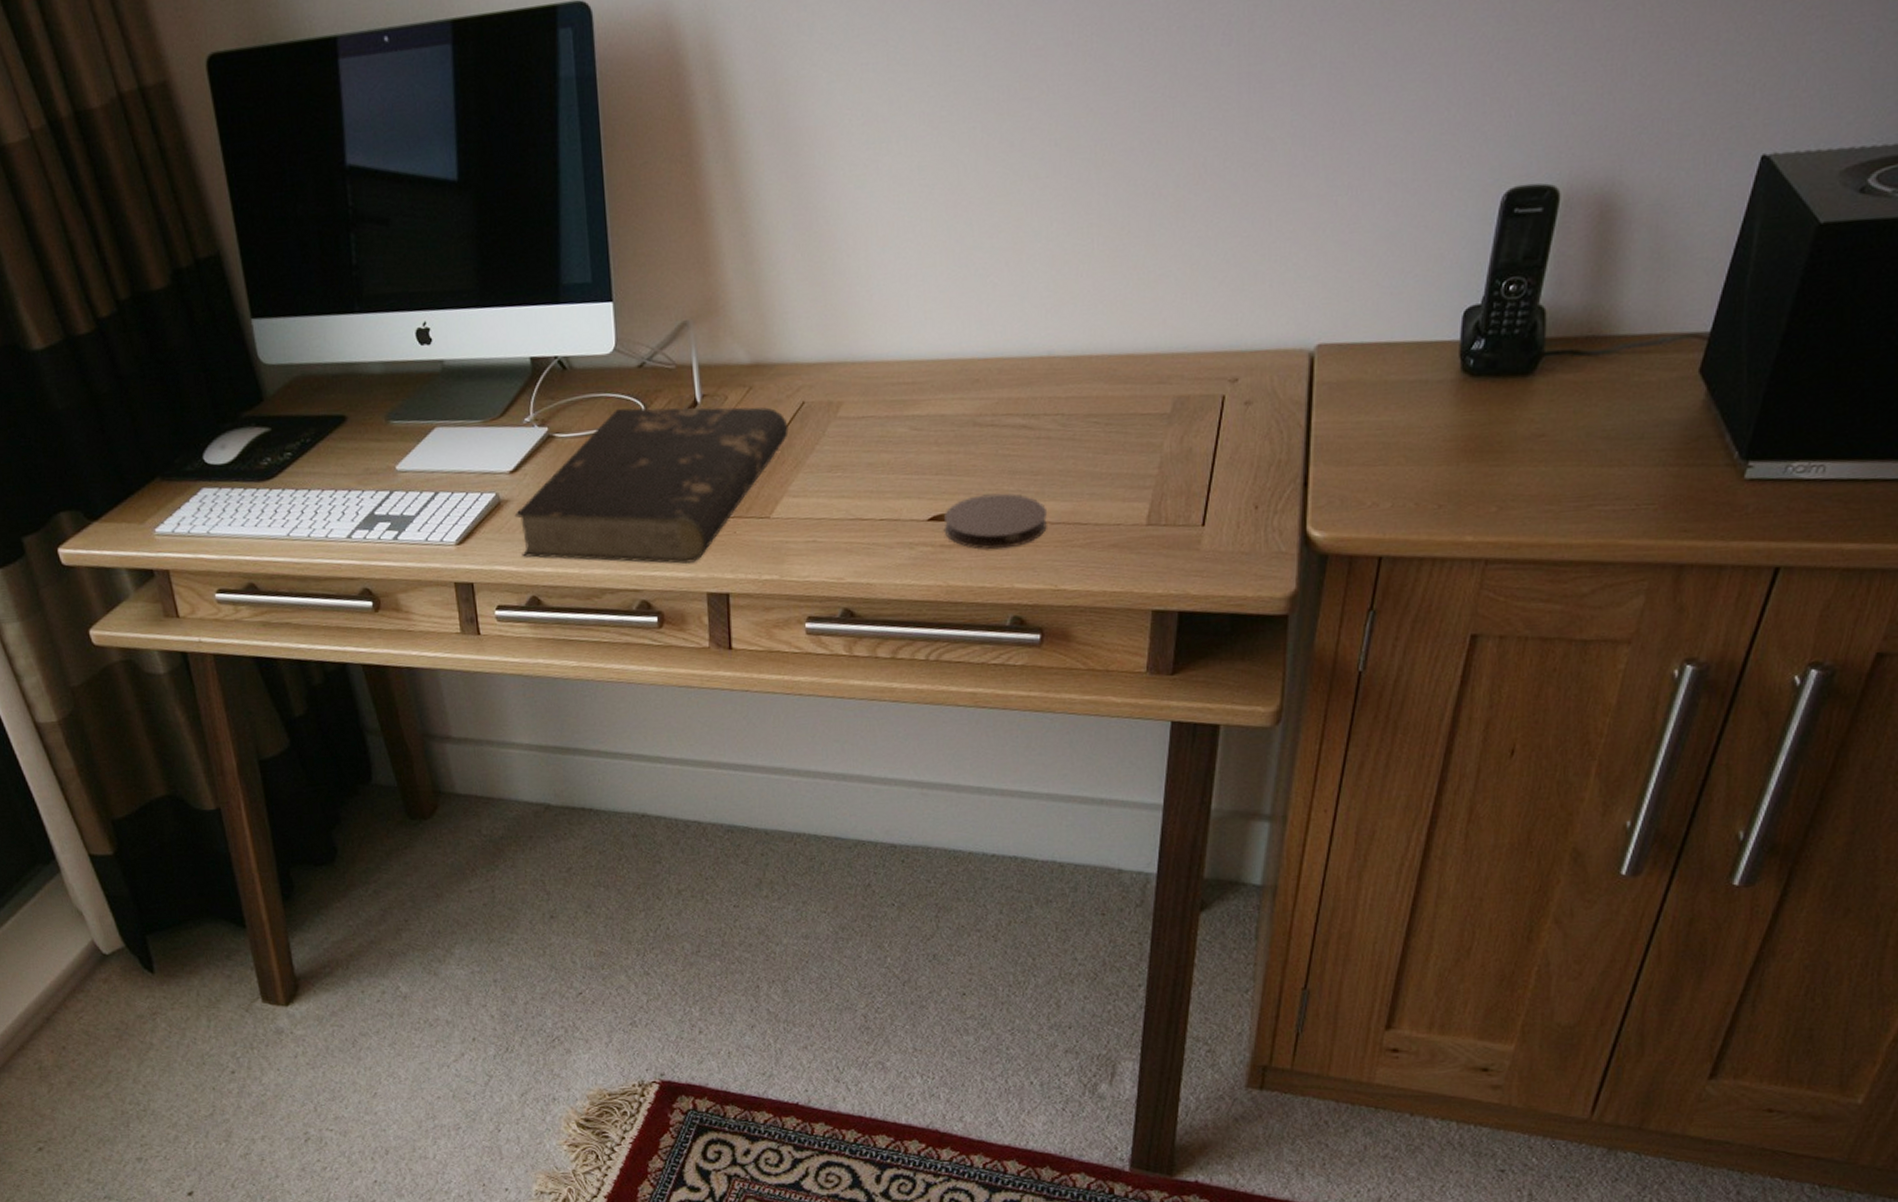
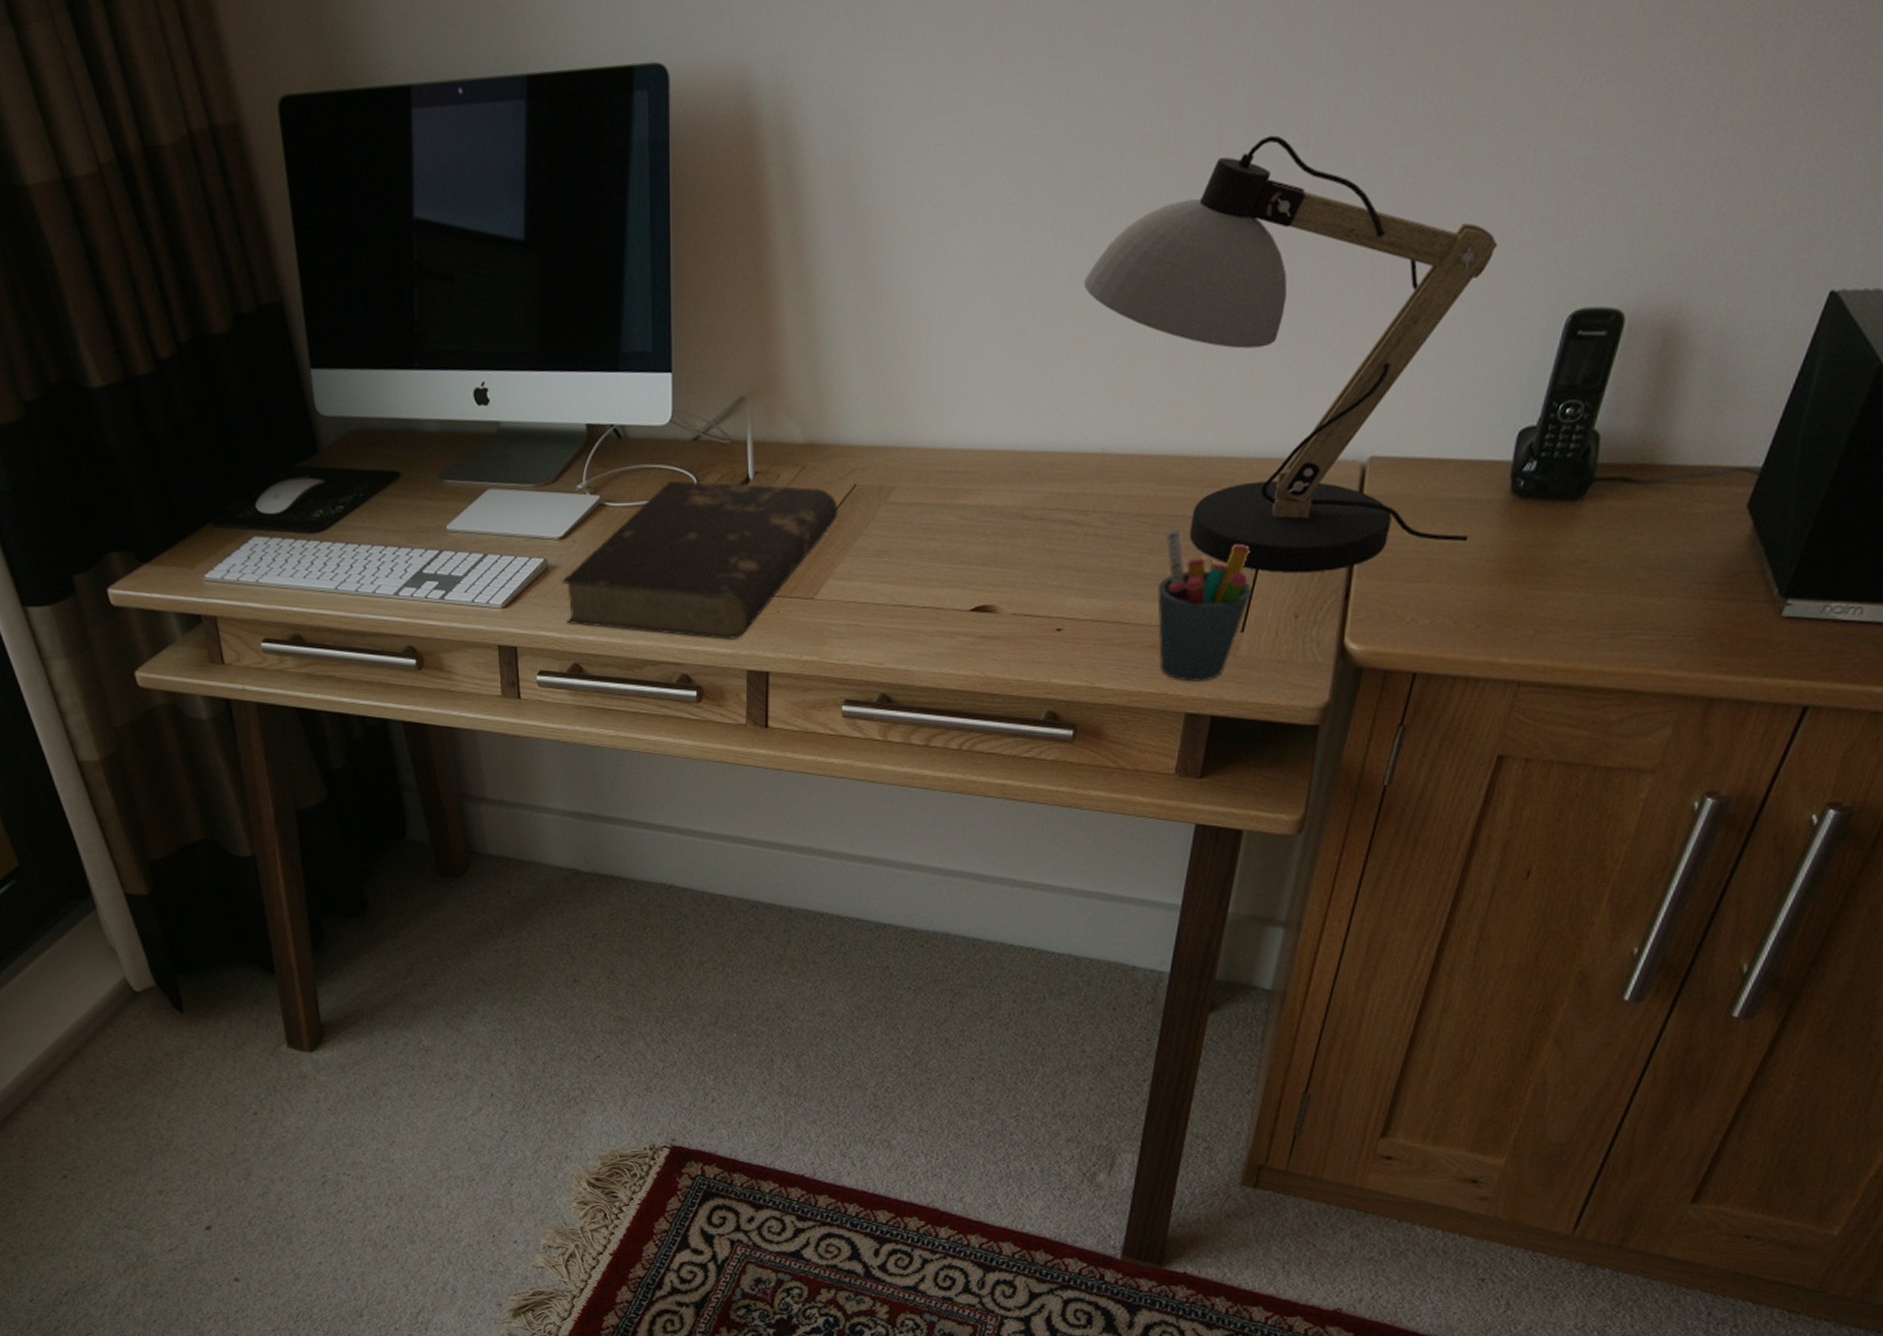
coaster: present [943,493,1048,550] -> none [985,588,1090,644]
desk lamp: none [1018,35,1427,465] -> present [1084,135,1498,574]
pen holder: none [1115,427,1210,579] -> present [1157,529,1253,682]

